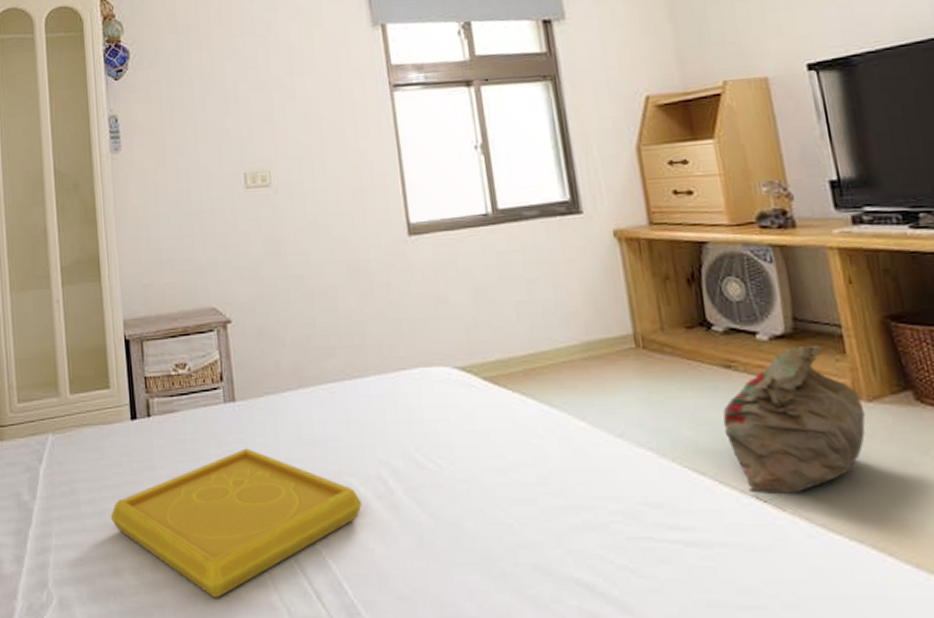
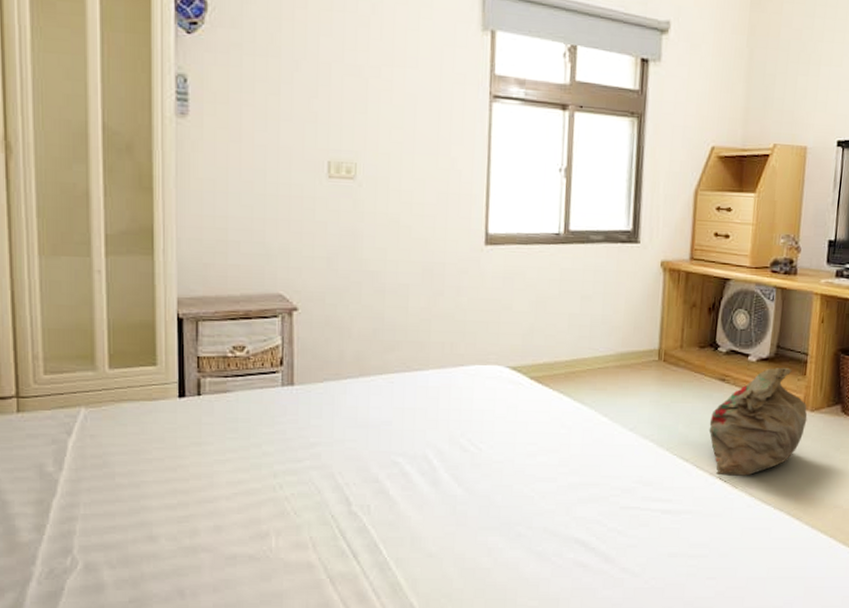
serving tray: present [110,448,362,598] -> none [148,429,406,559]

